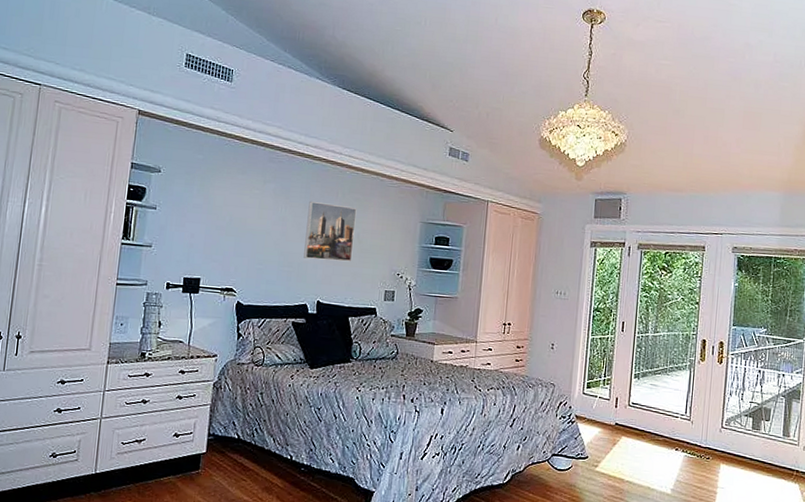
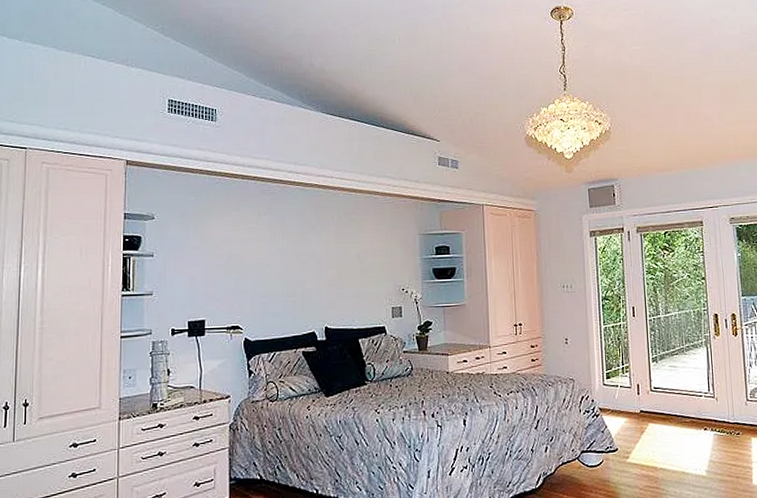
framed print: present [304,202,357,262] -> none [306,228,355,286]

